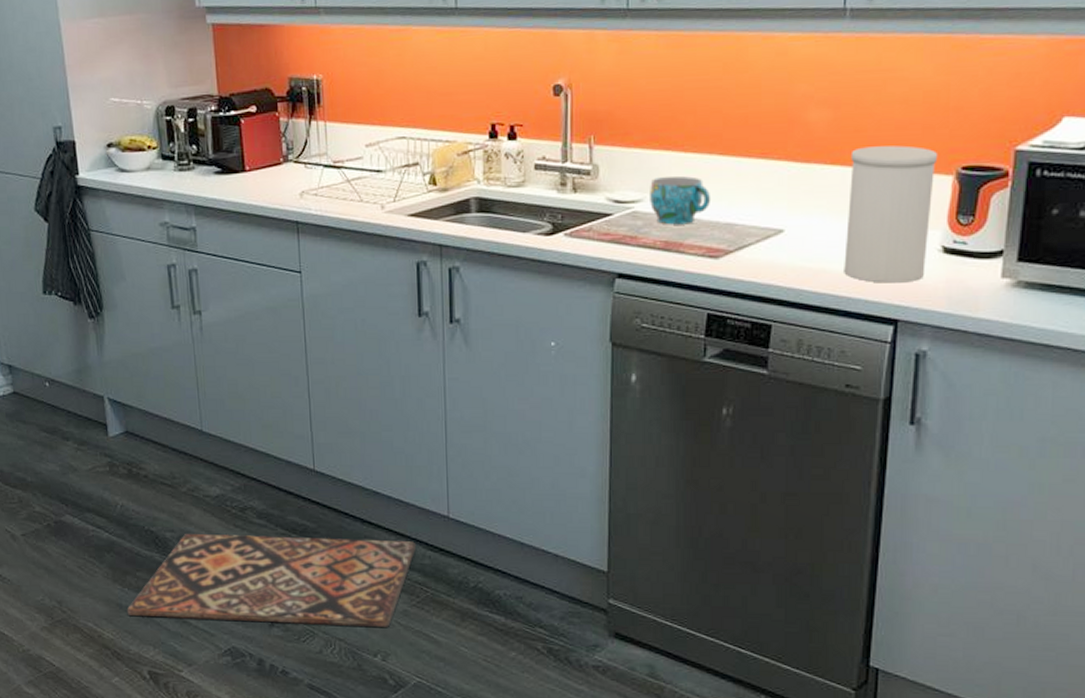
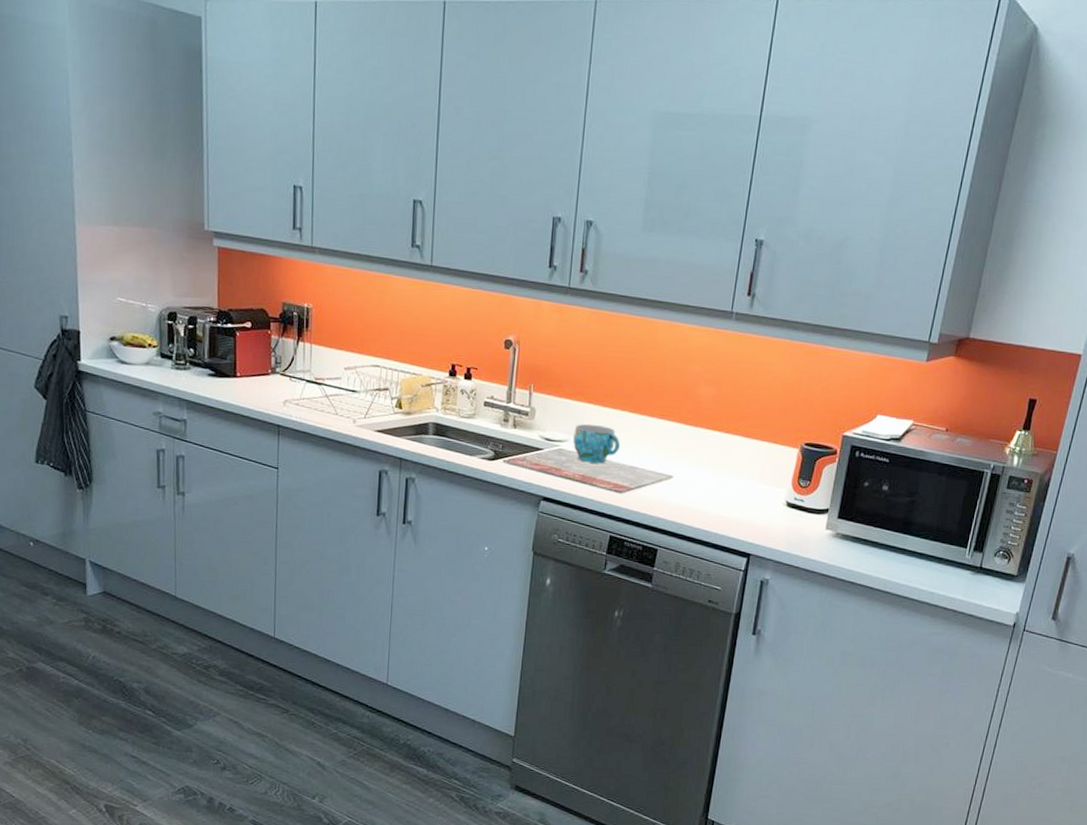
doormat: present [127,534,416,628] -> none [89,685,357,775]
canister: present [844,145,938,283] -> none [714,419,789,526]

